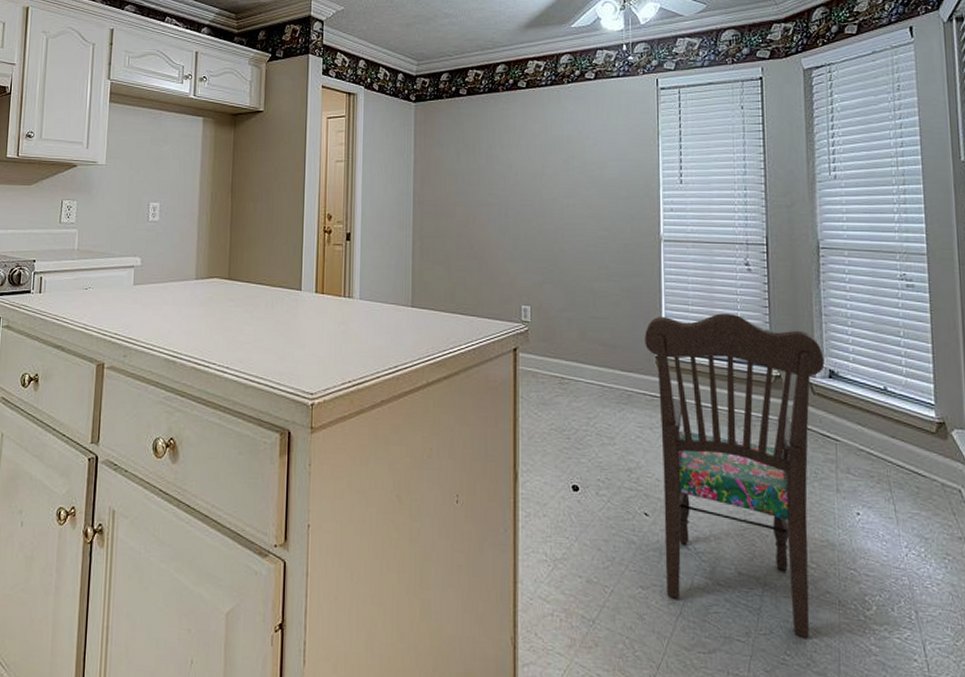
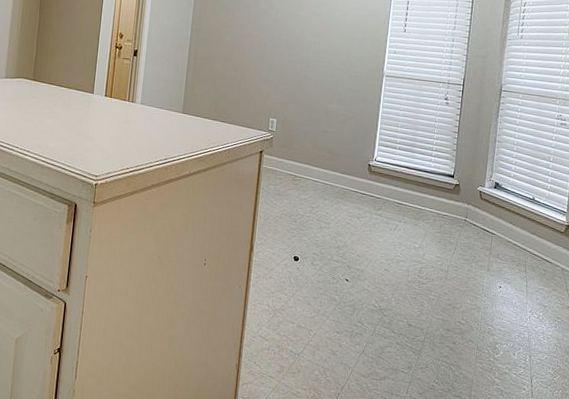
dining chair: present [645,313,825,639] -> none [355,134,493,372]

